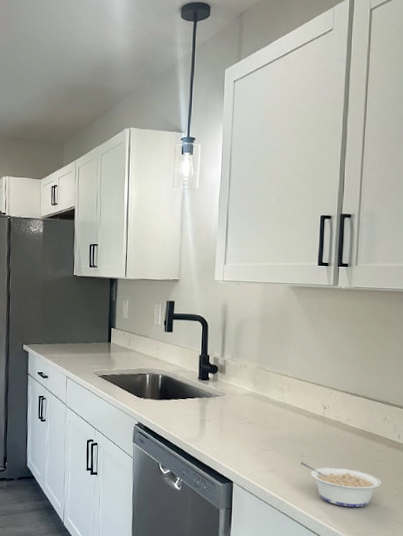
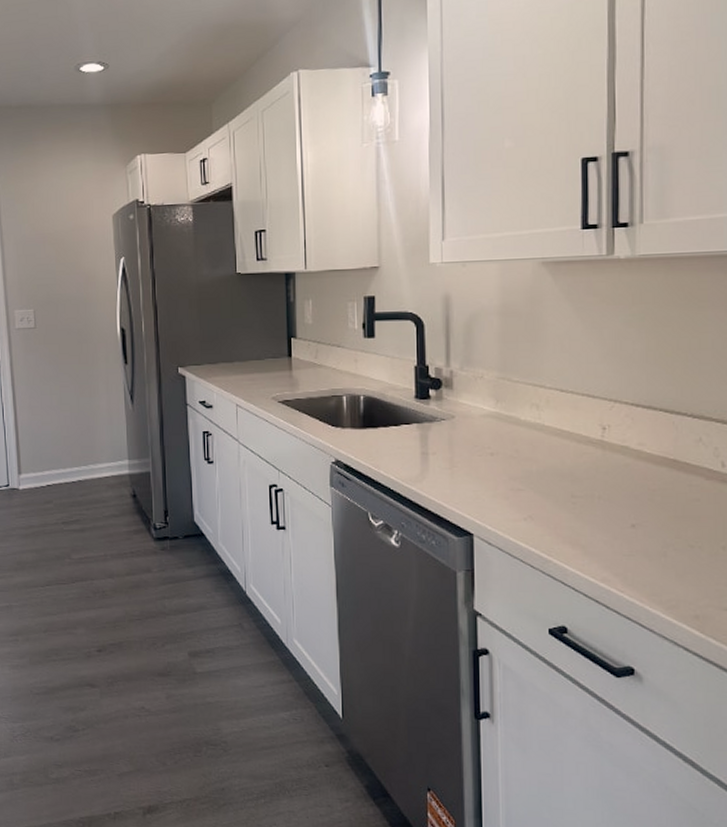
legume: present [300,461,382,508] -> none [571,504,699,567]

